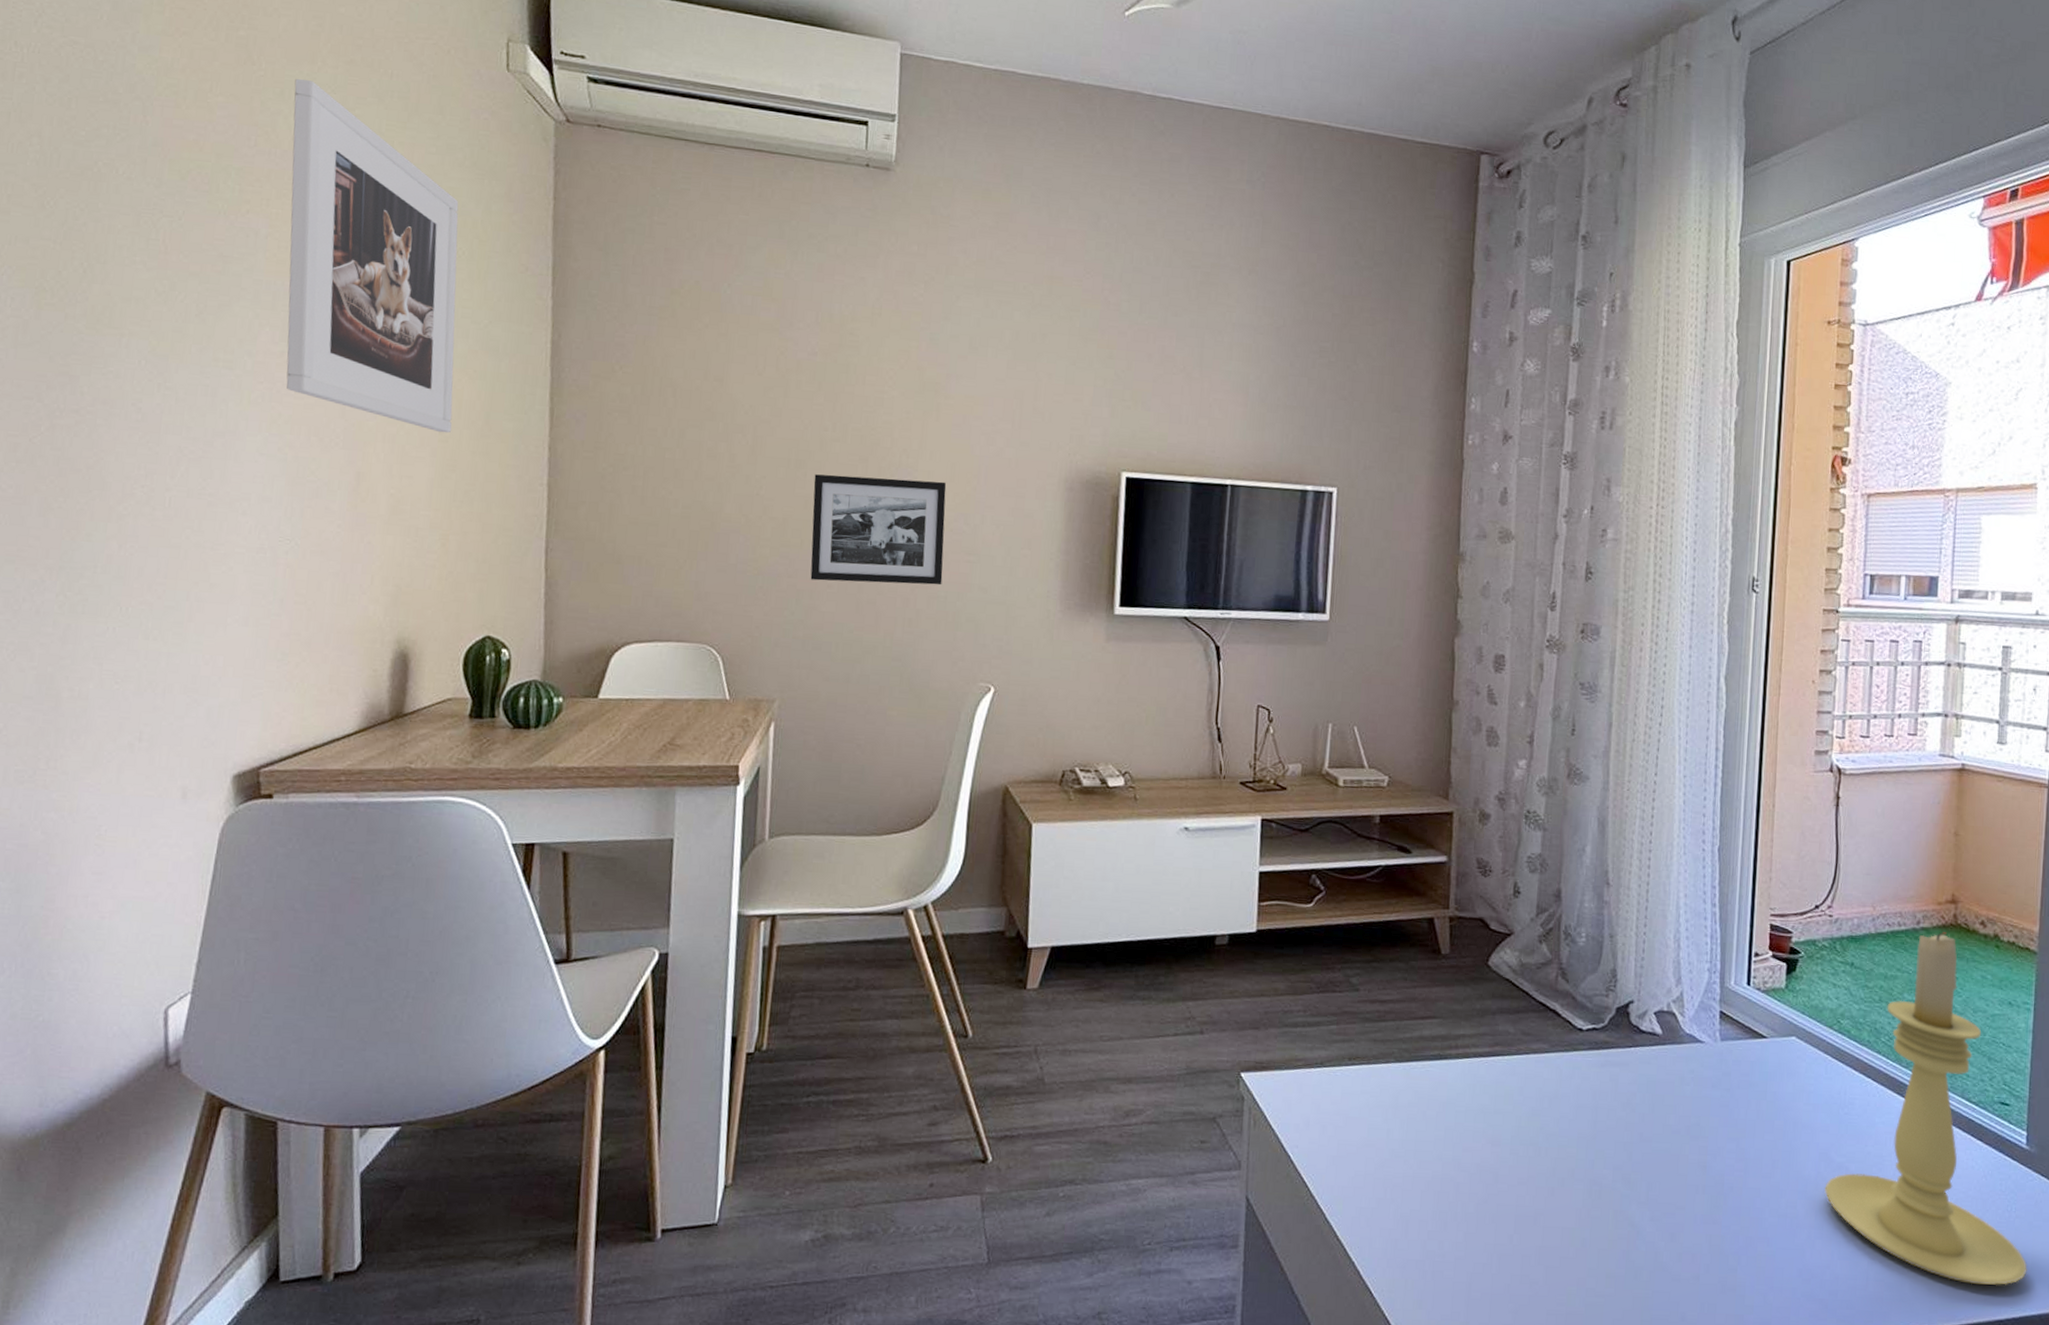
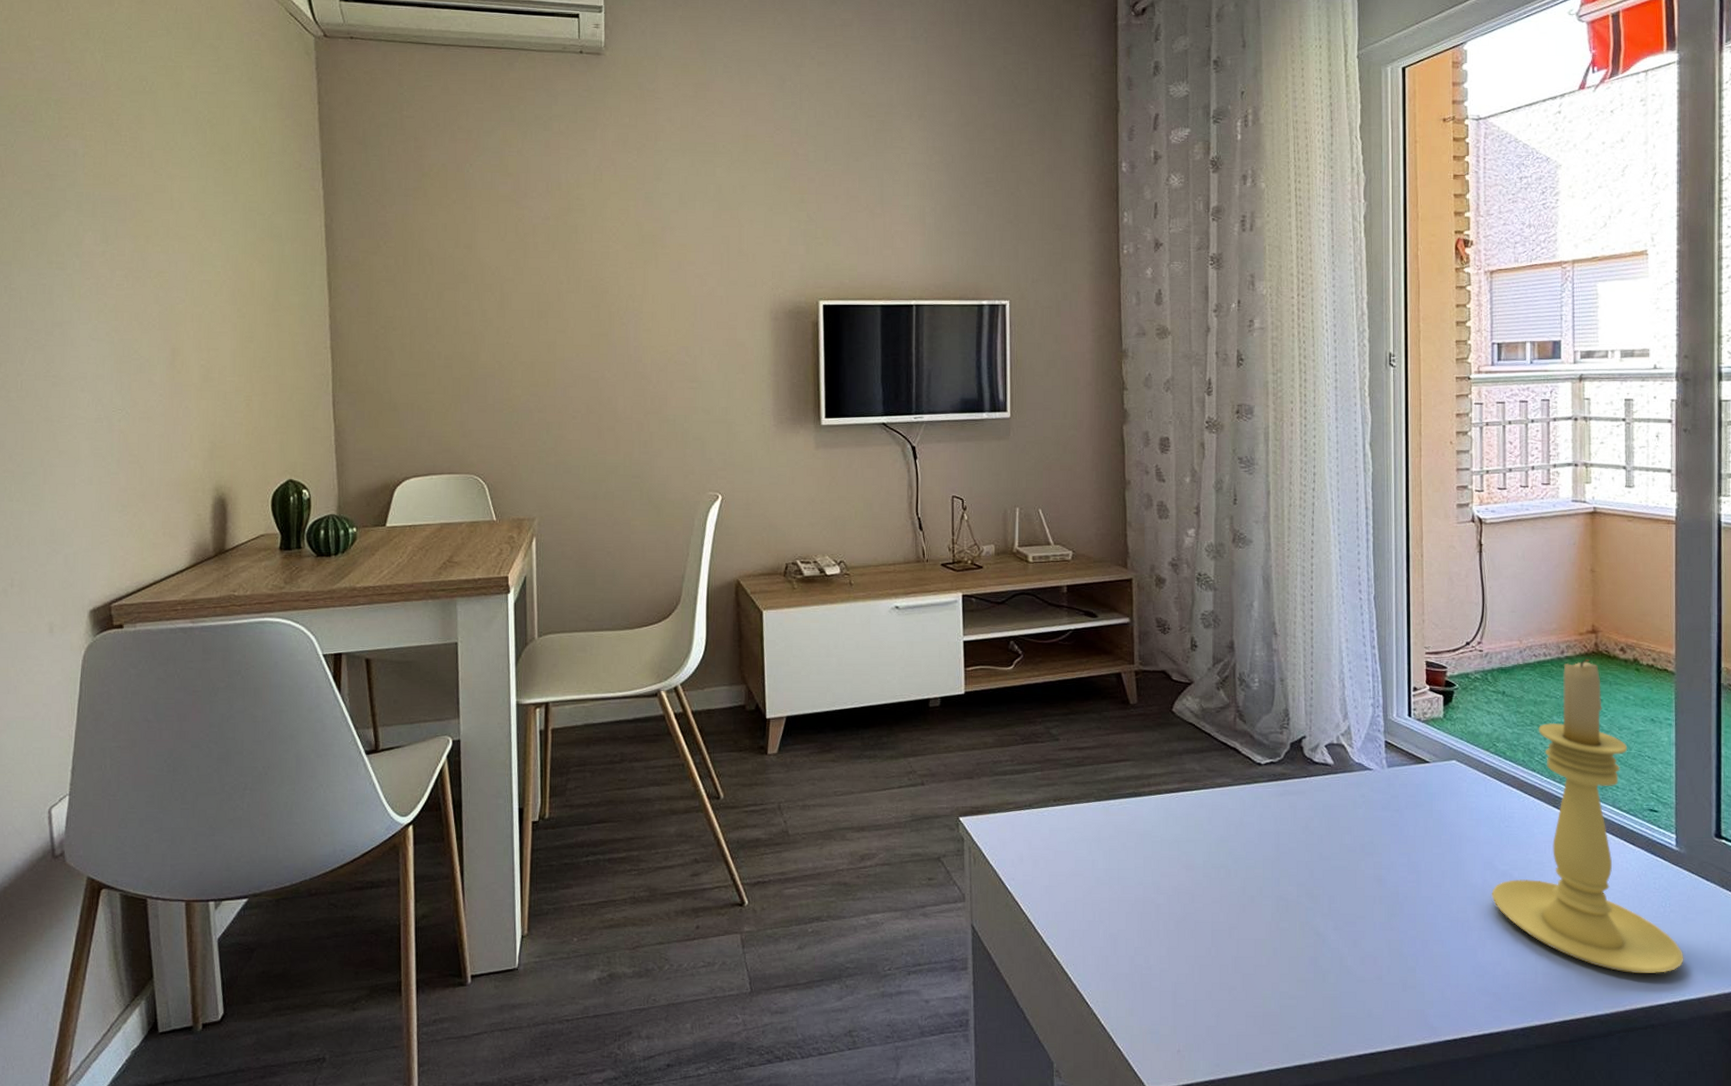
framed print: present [286,78,459,434] -> none [97,19,248,310]
picture frame: present [810,474,947,586] -> none [554,320,671,413]

